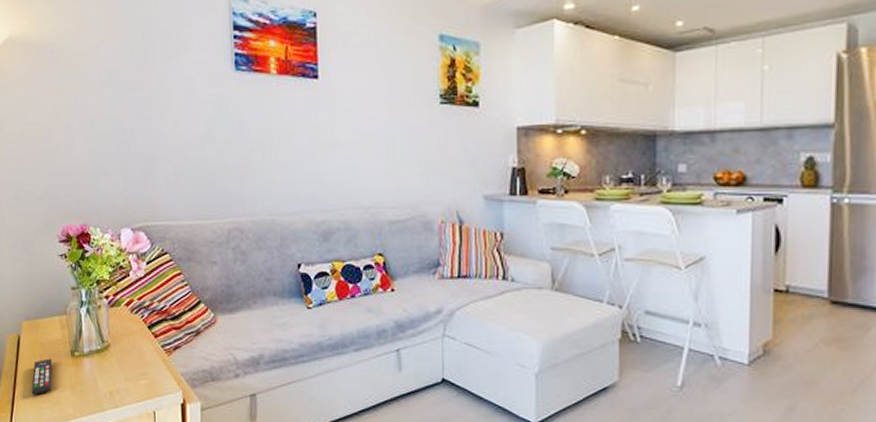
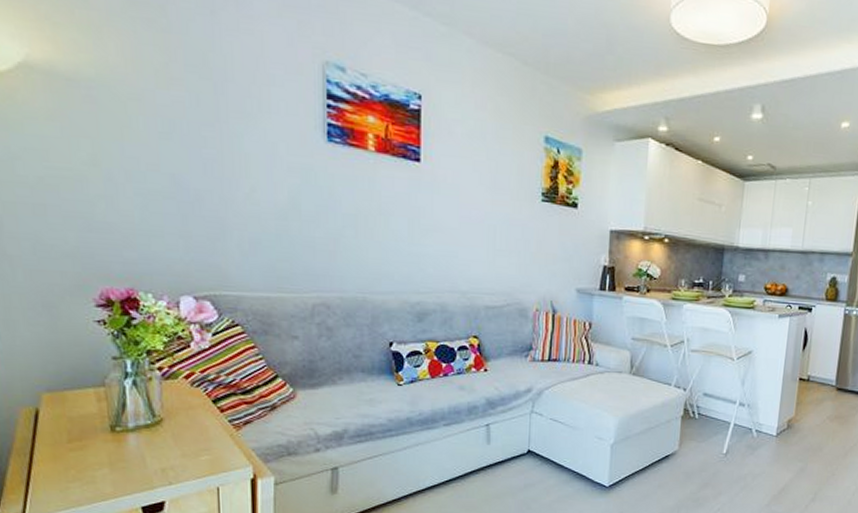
remote control: present [31,358,53,395] -> none [54,434,85,475]

